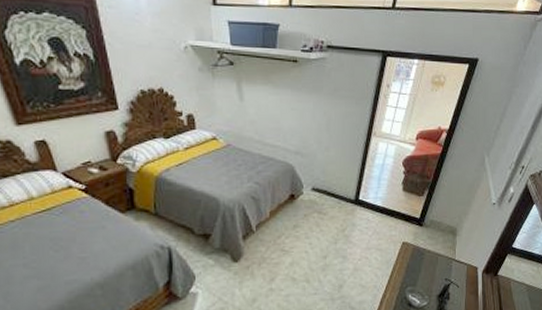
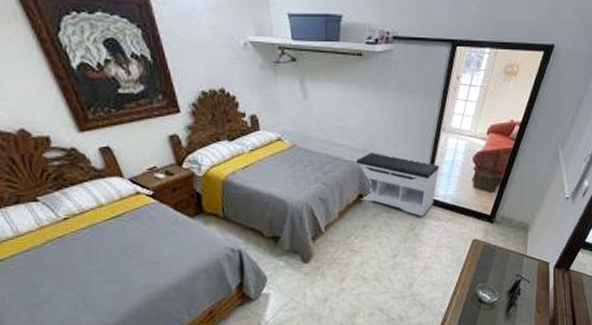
bench: none [288,154,370,219] -> present [355,152,439,217]

